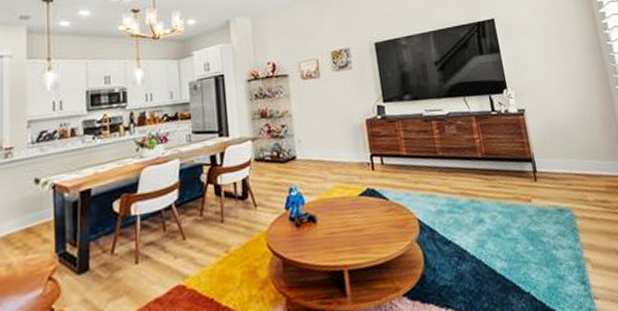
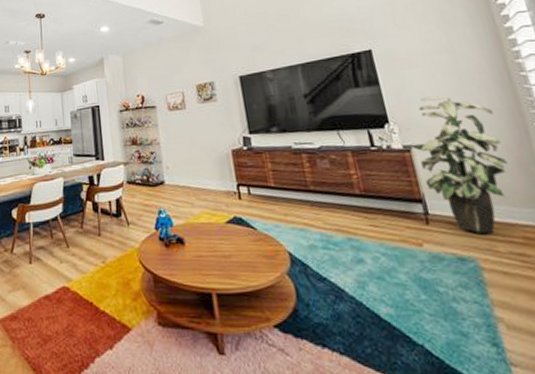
indoor plant: none [522,62,597,186] -> present [409,95,508,234]

